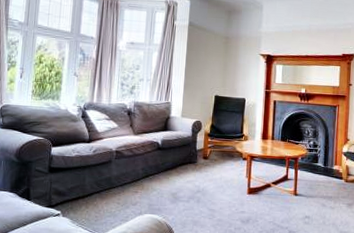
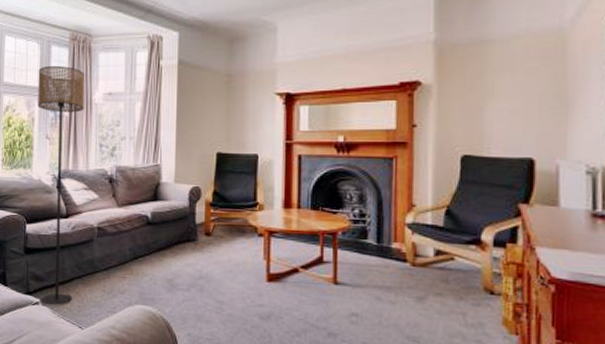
floor lamp: none [62,15,111,216] -> present [37,65,85,305]

